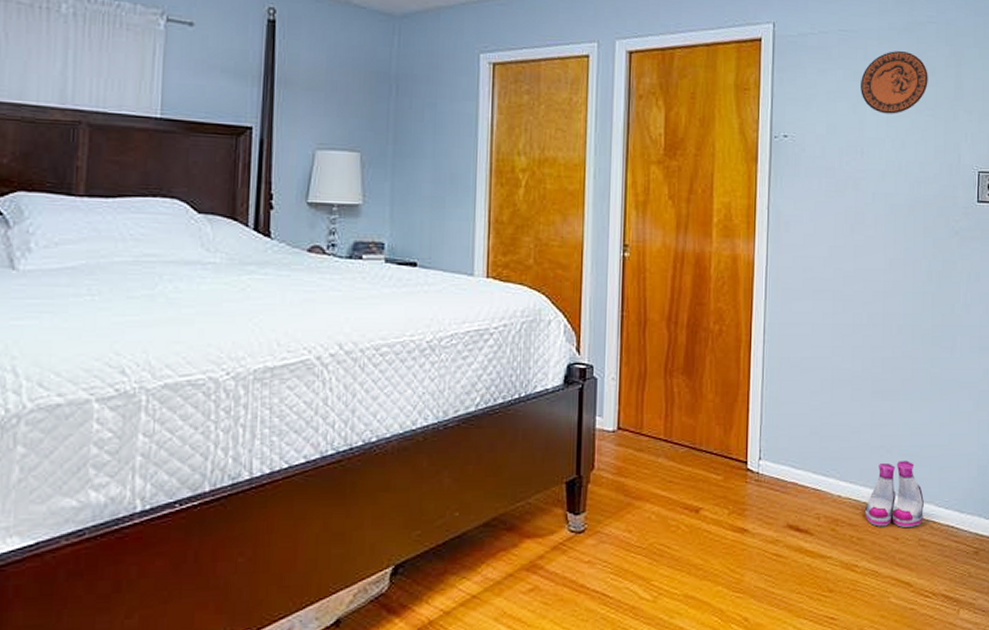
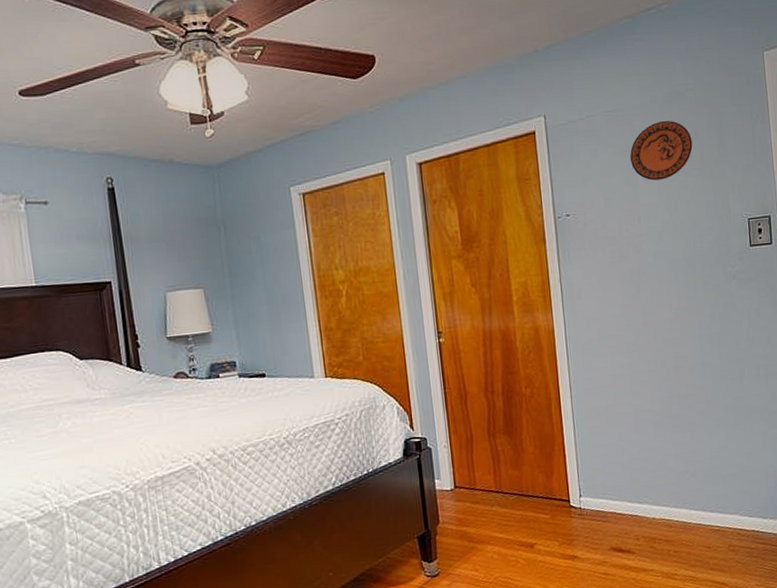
boots: present [864,460,924,527] -> none [677,480,731,540]

